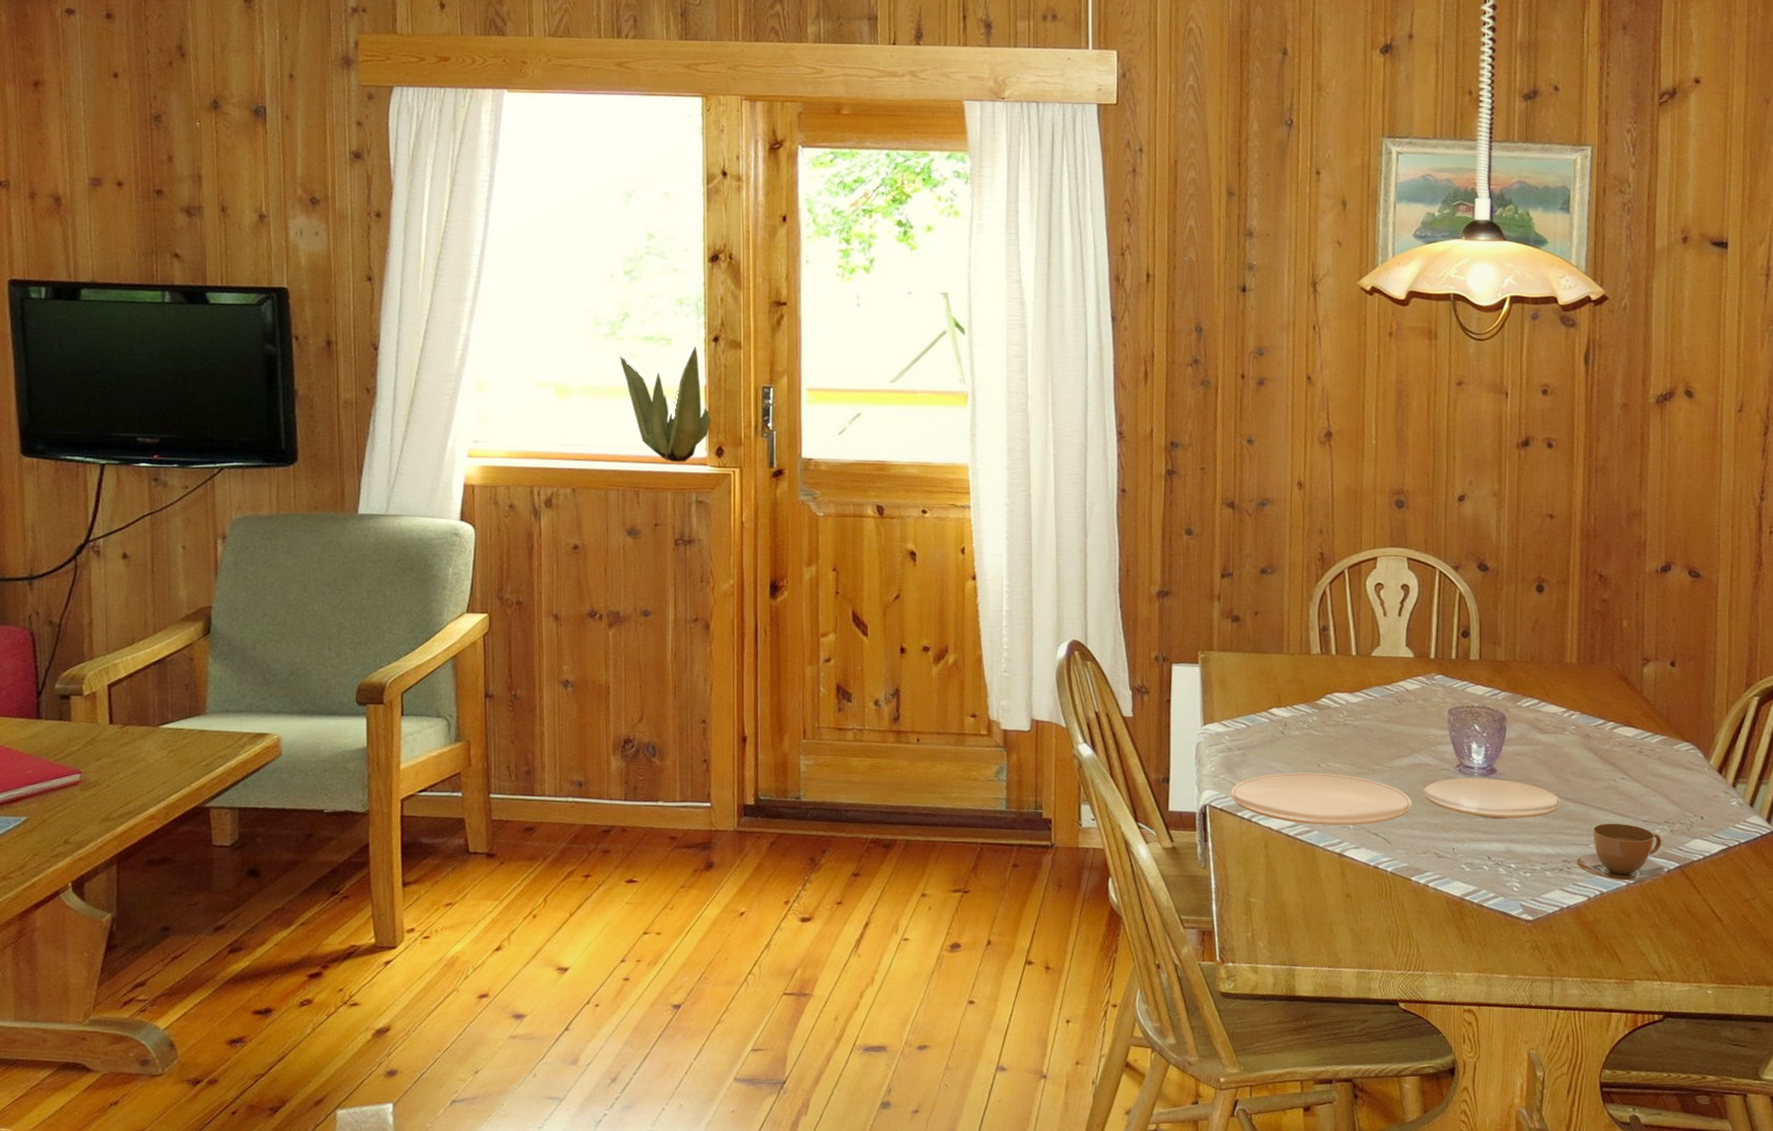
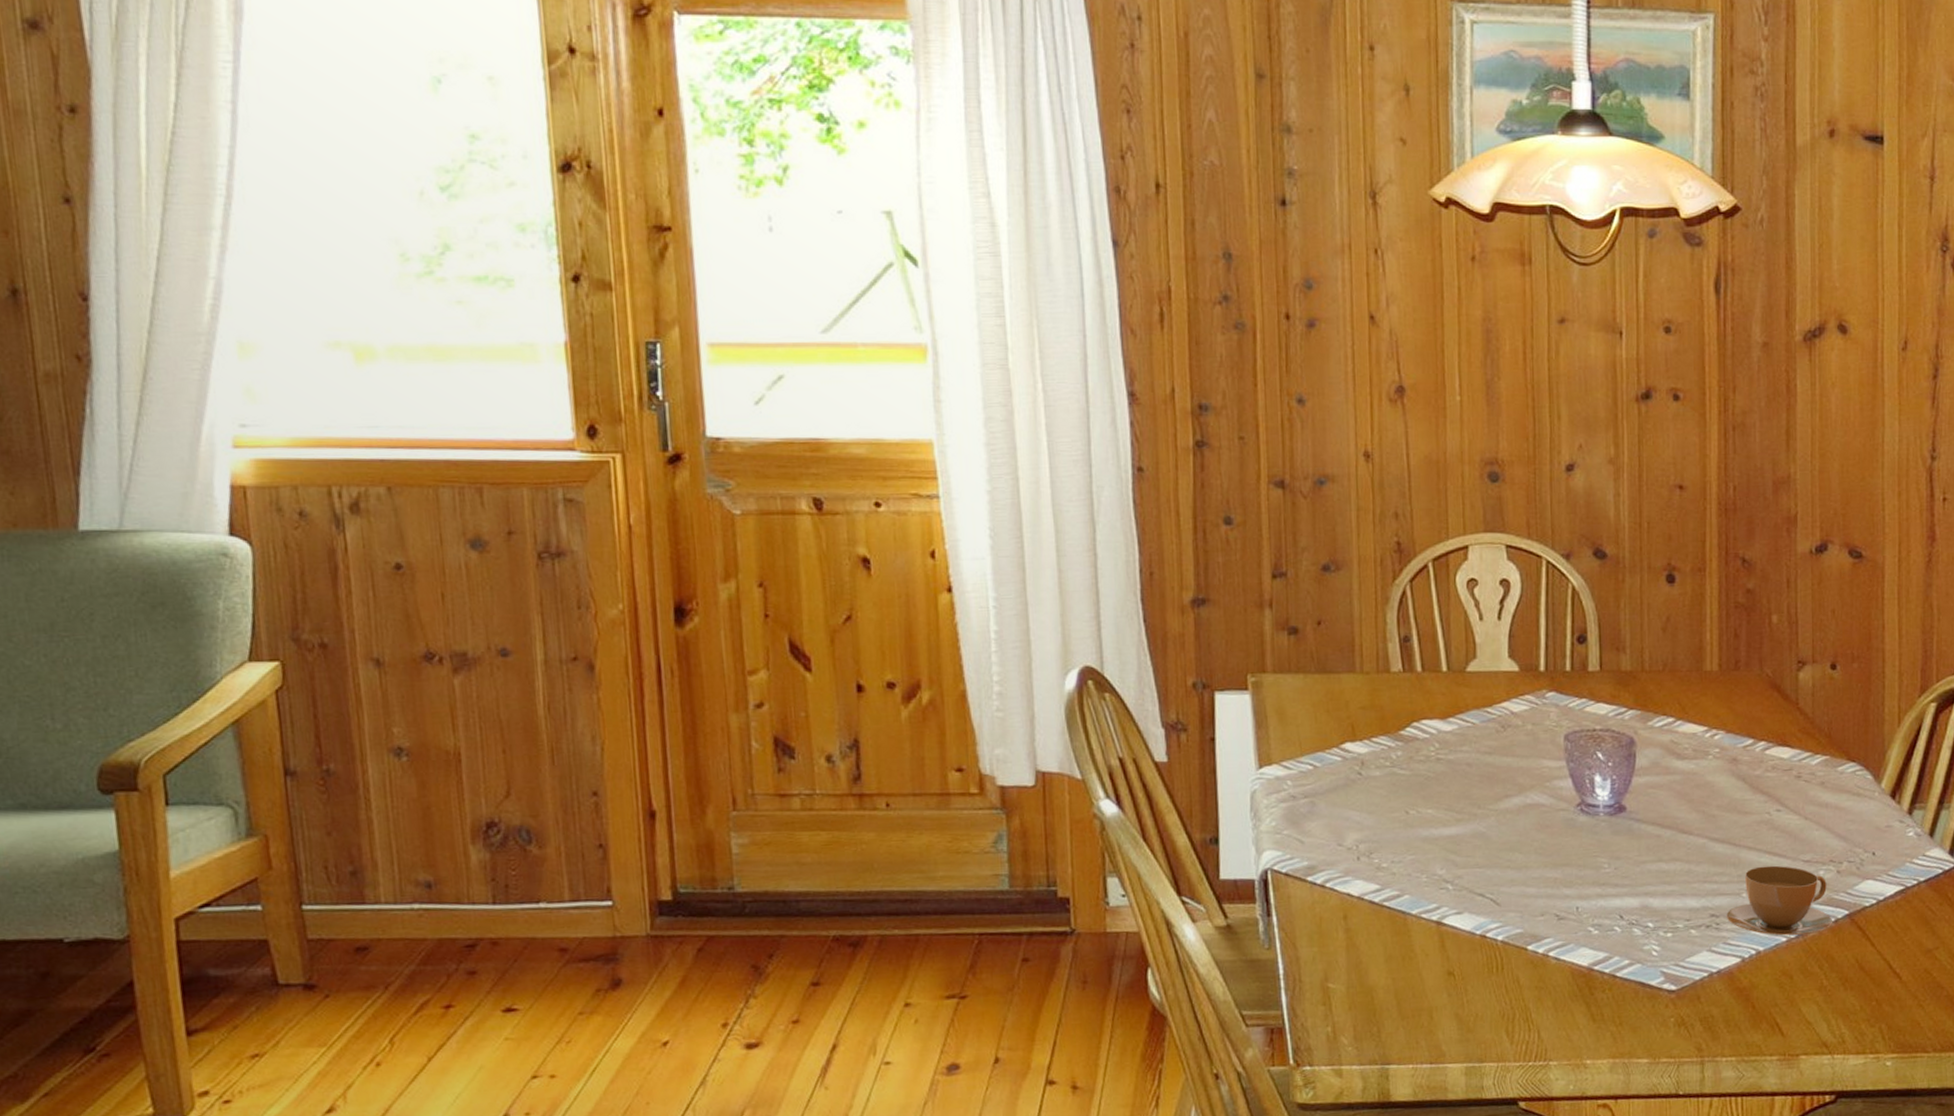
plant: present [620,346,712,462] -> none [441,288,578,448]
plate: present [1231,772,1412,826] -> none [1297,821,1524,888]
plate: present [1424,777,1561,819] -> none [1538,818,1706,868]

